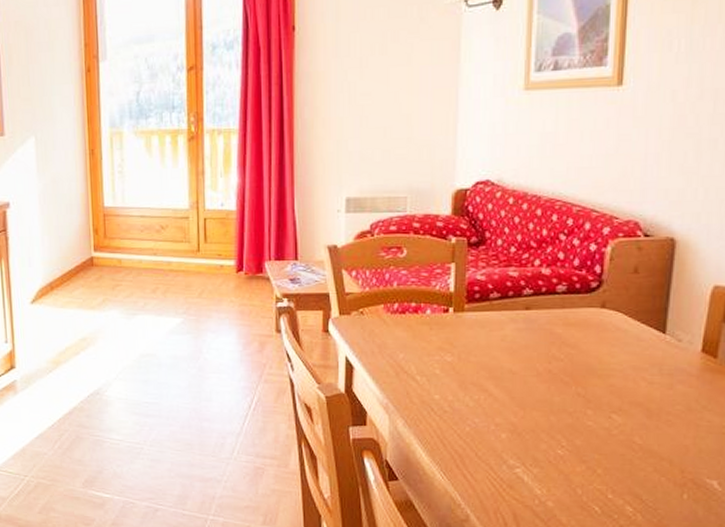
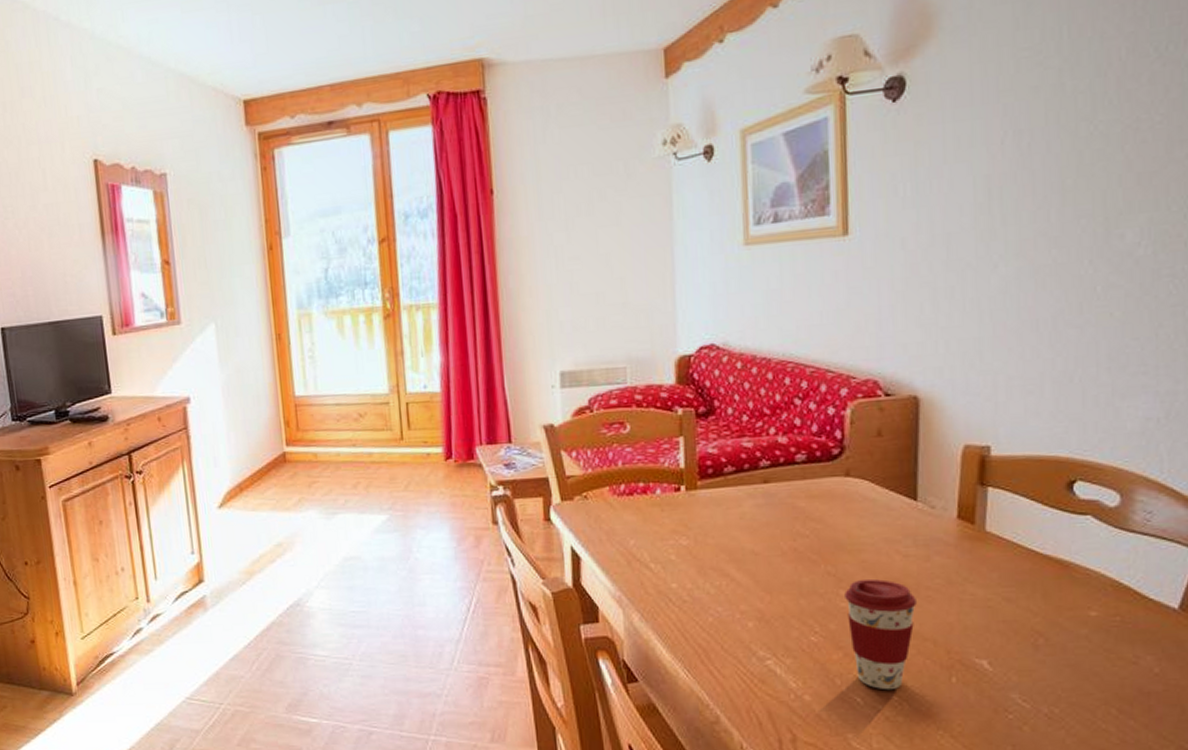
coffee cup: none [592,401,657,502] -> present [845,578,917,690]

